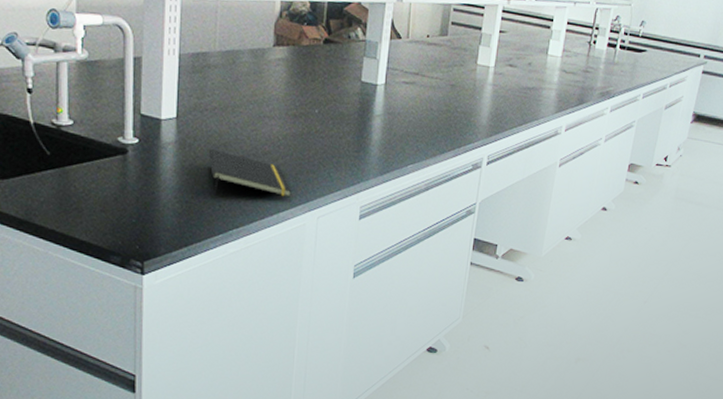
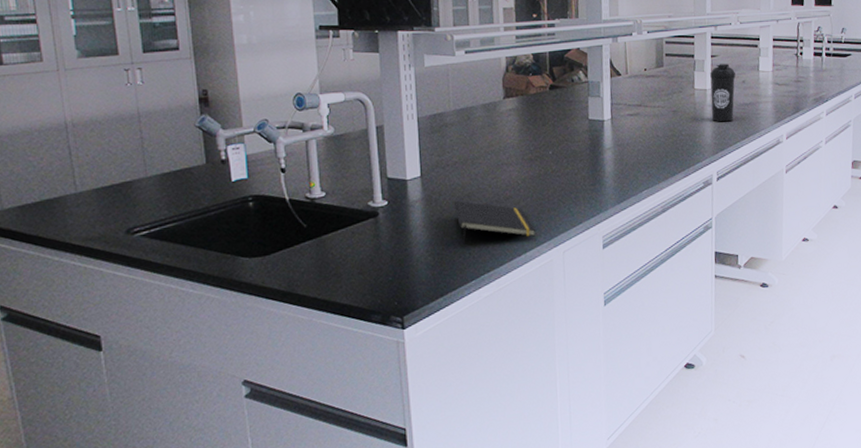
water bottle: none [490,41,522,105] -> present [710,64,736,122]

